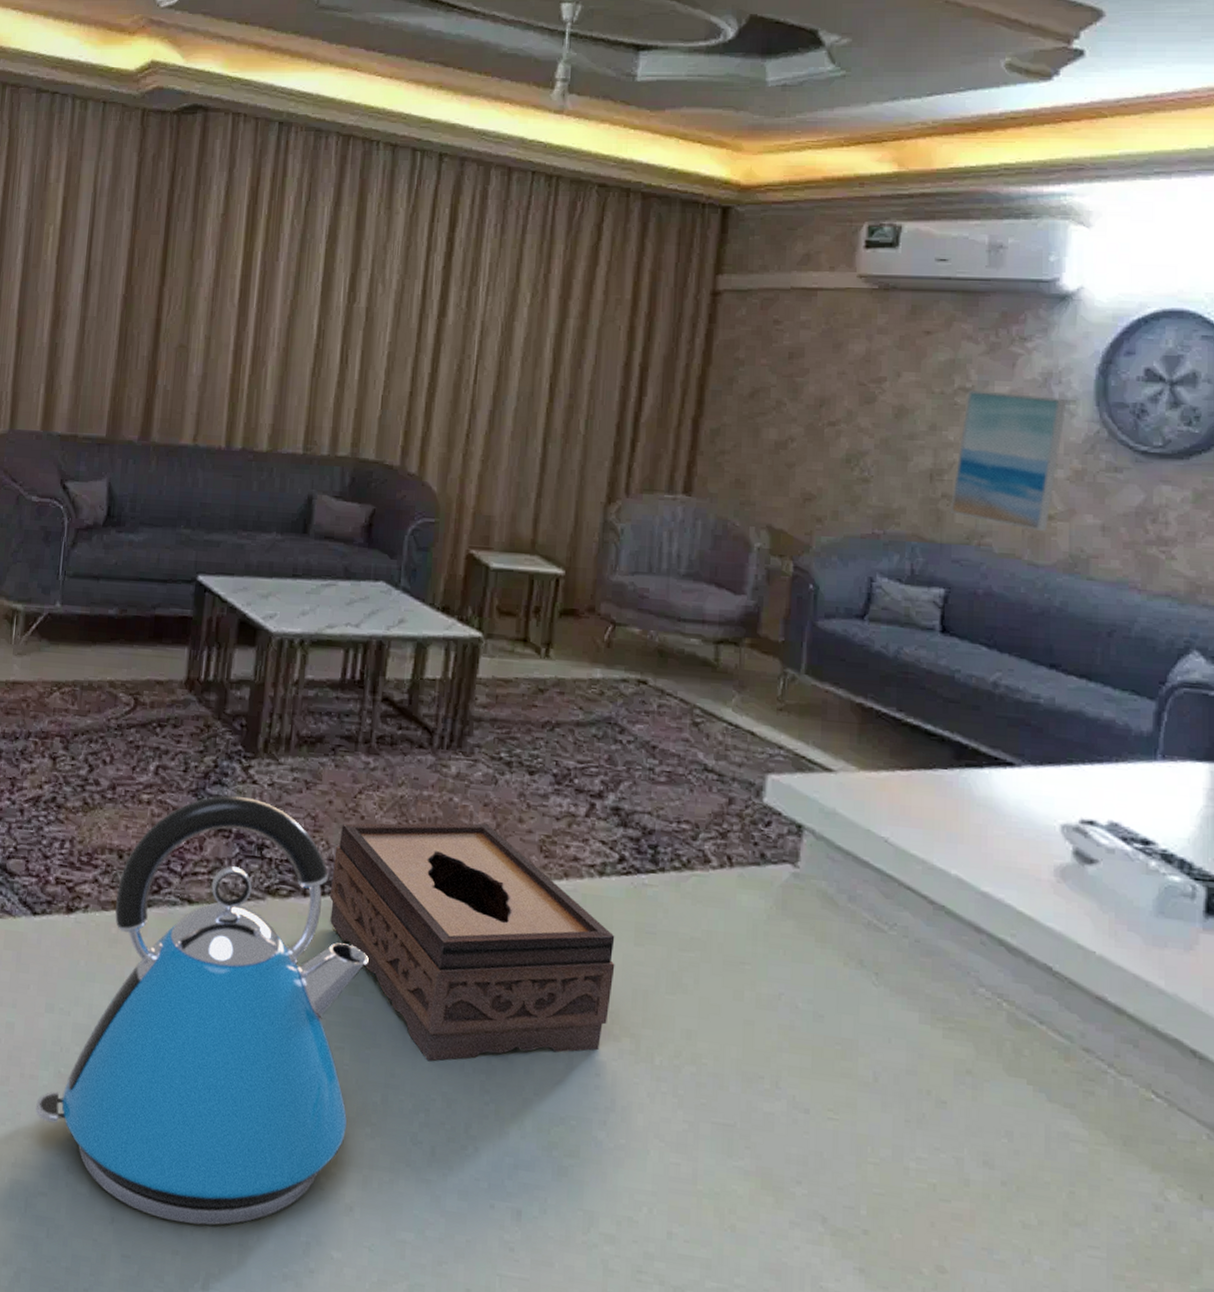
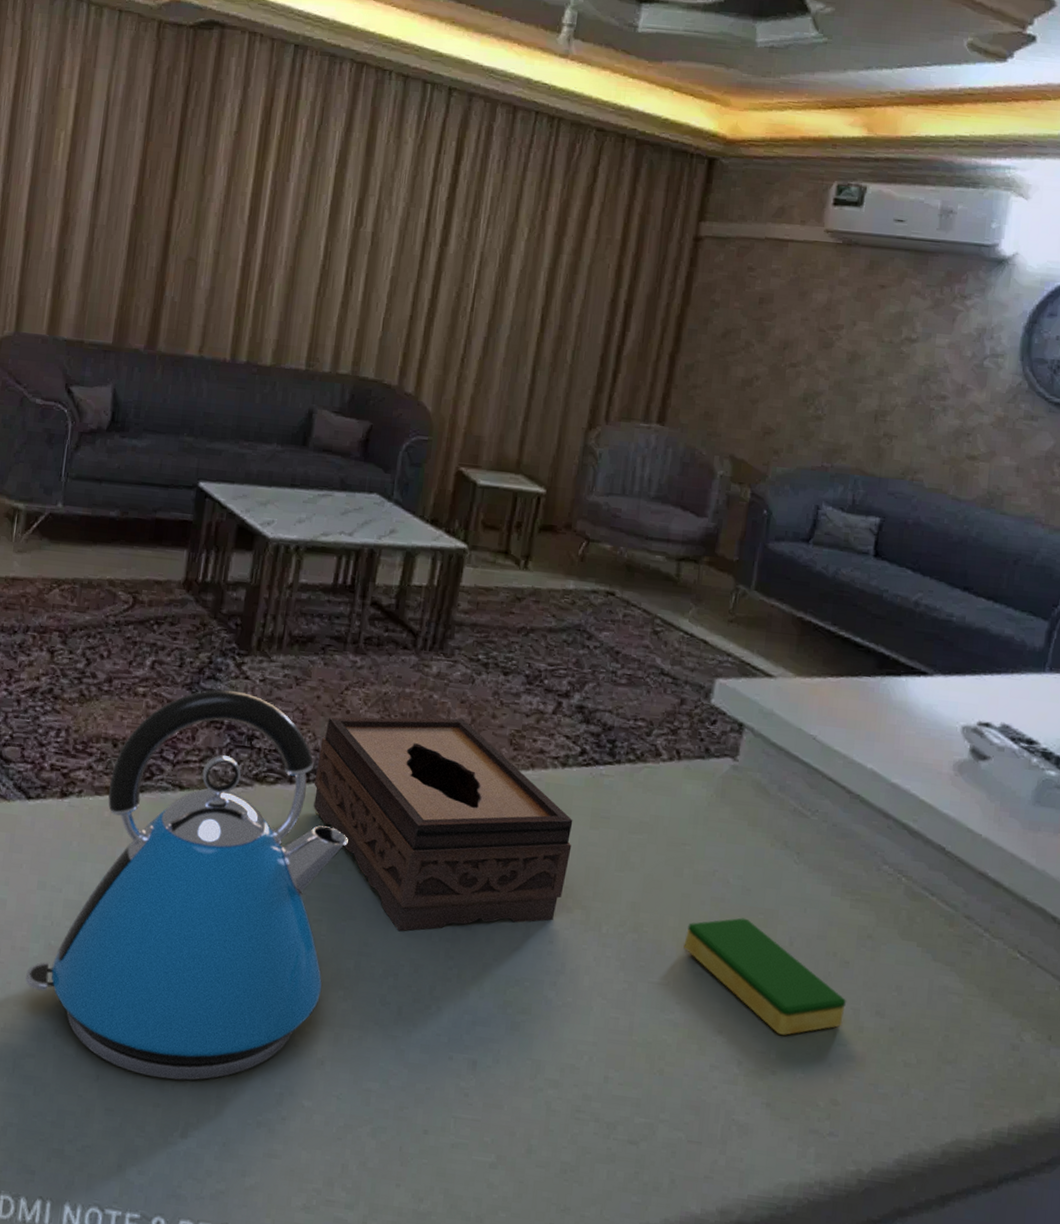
dish sponge: none [750,1048,948,1188] -> present [684,918,847,1035]
wall art: present [949,390,1067,532] -> none [889,341,997,470]

